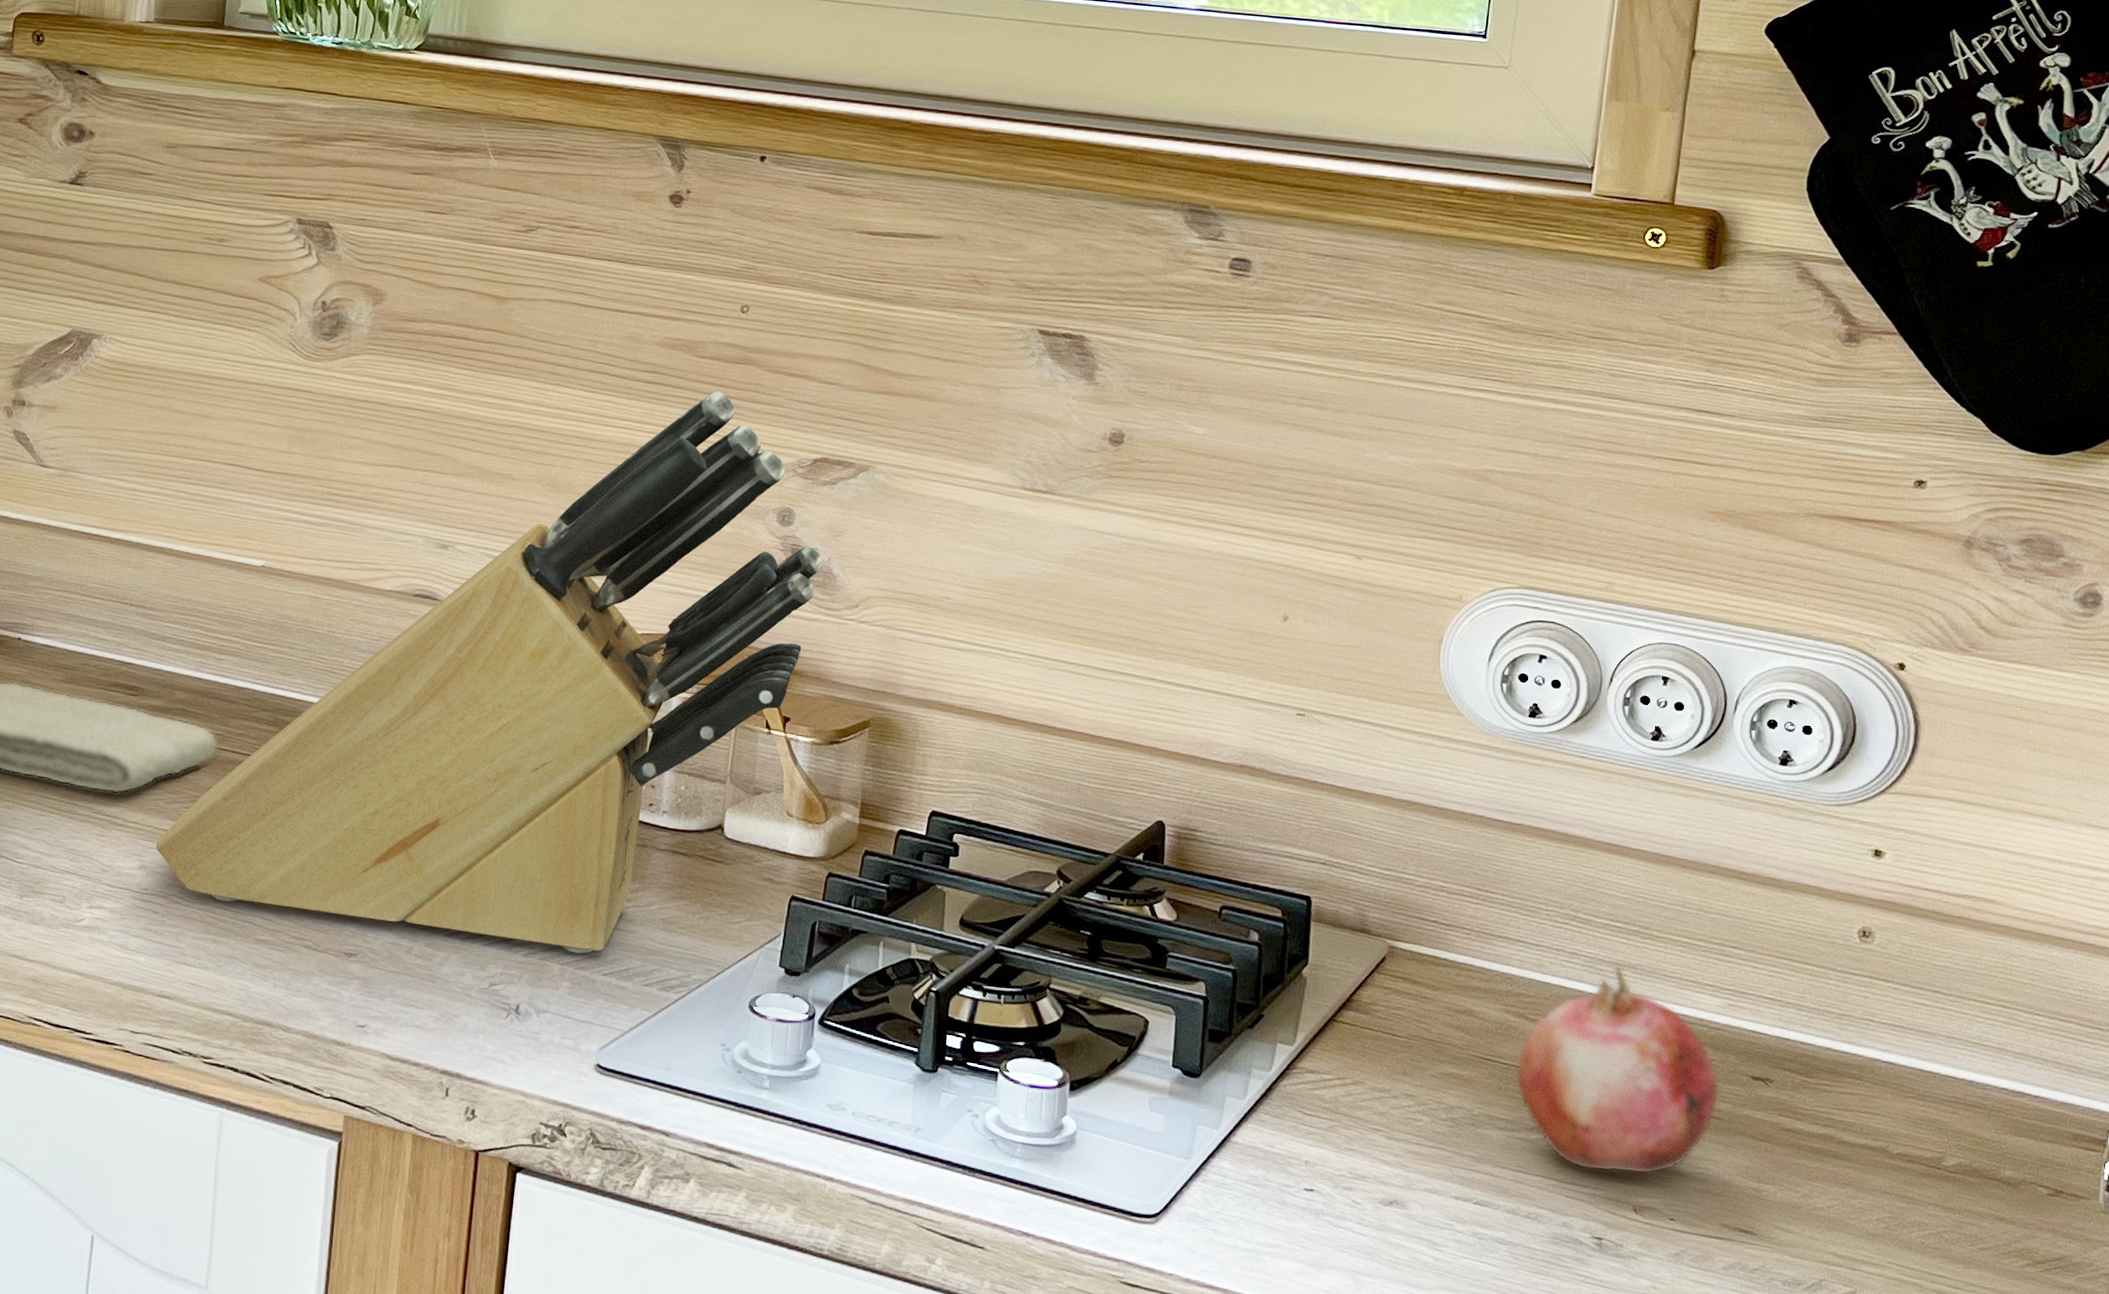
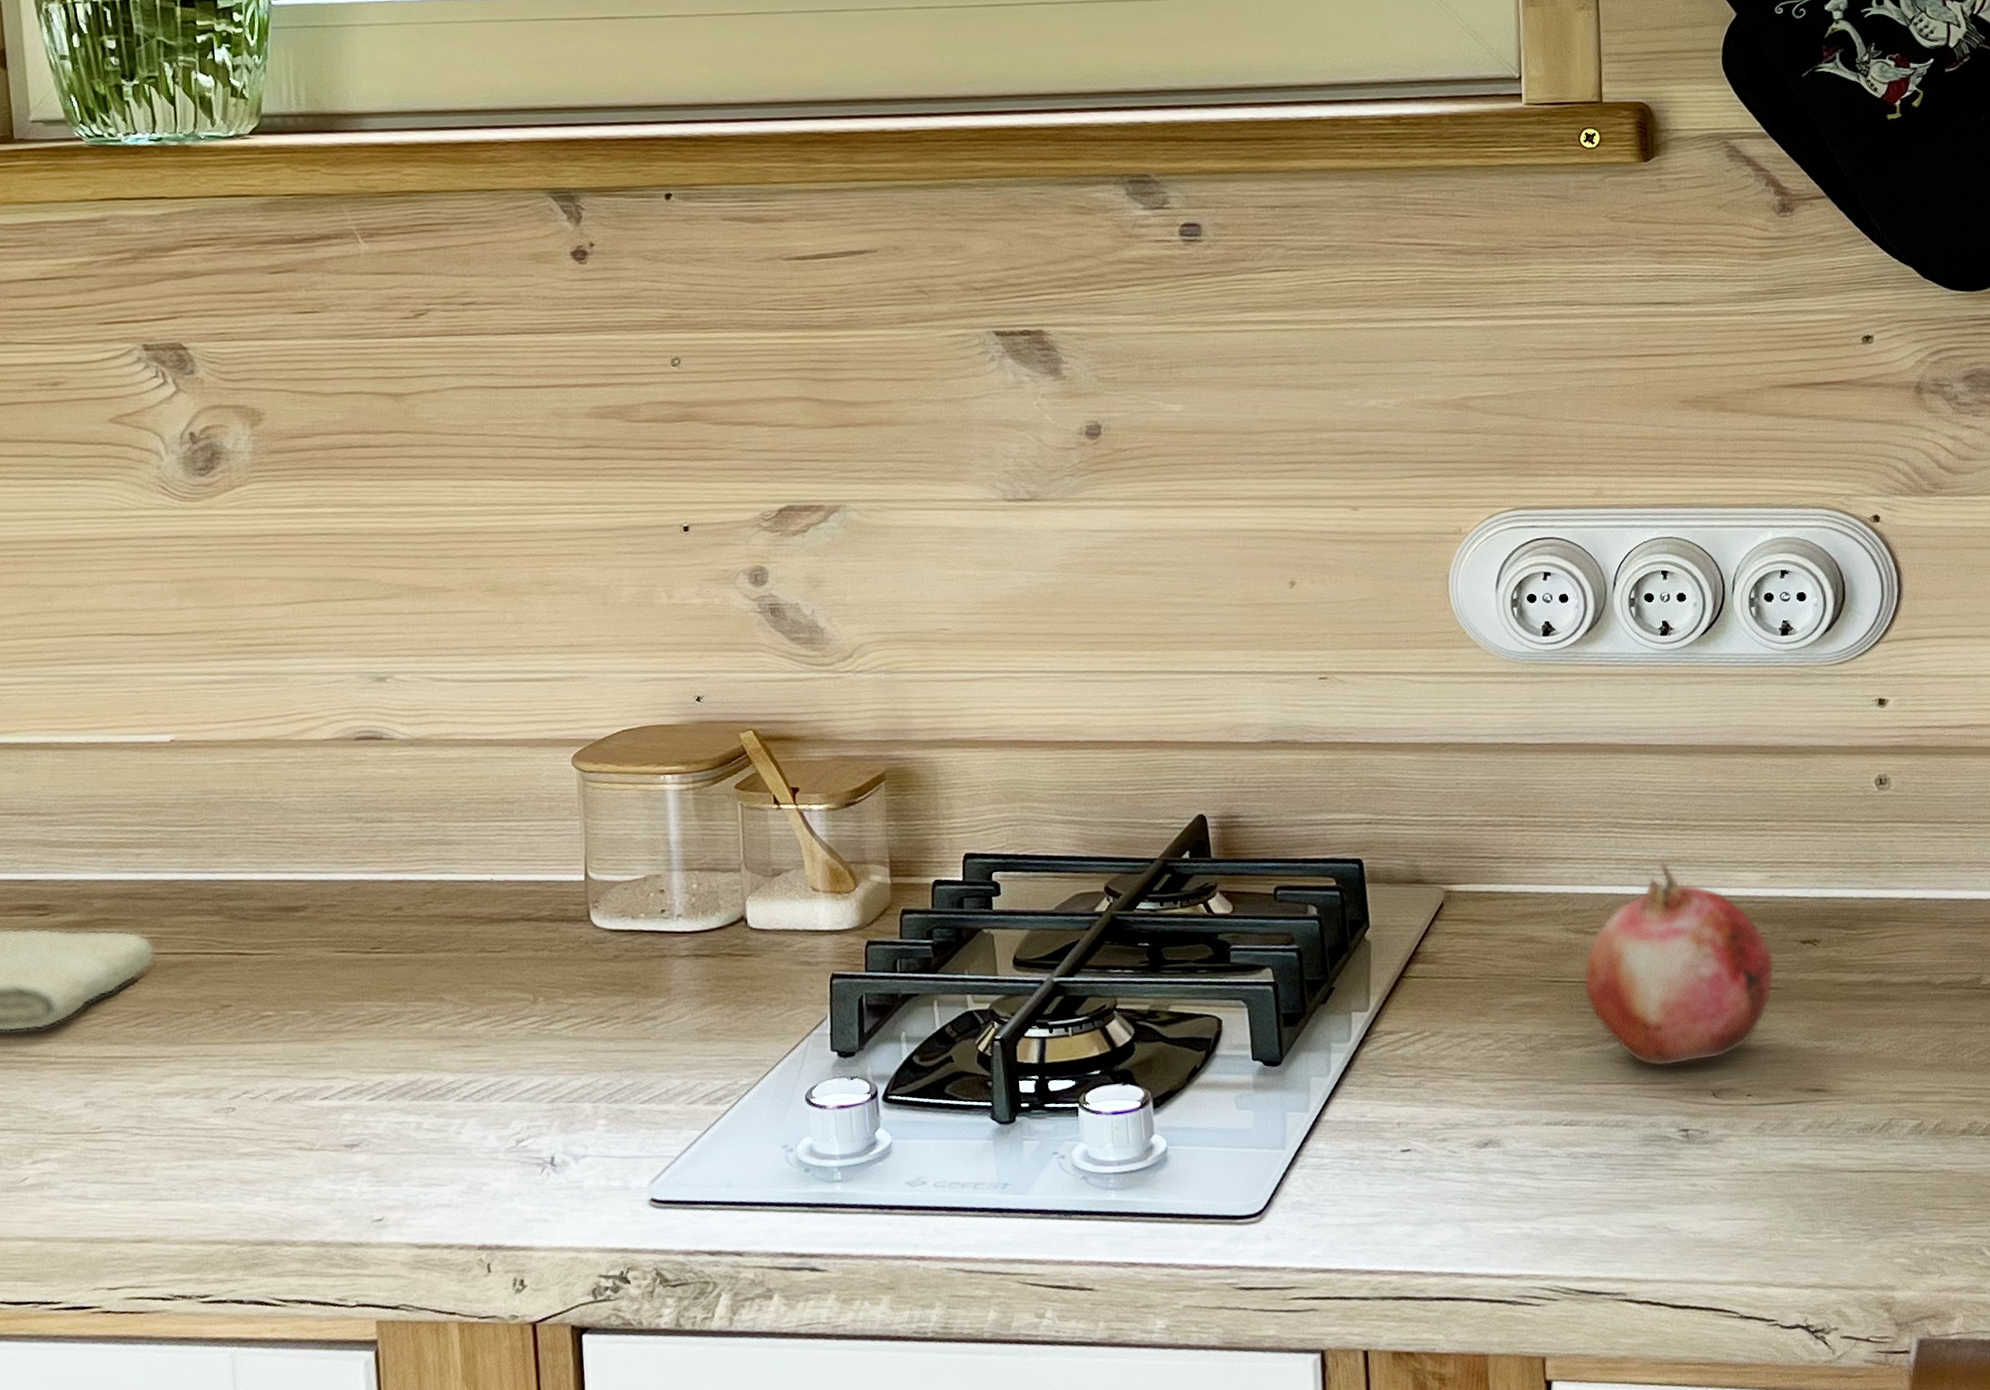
knife block: present [156,392,824,954] -> none [100,455,808,1121]

